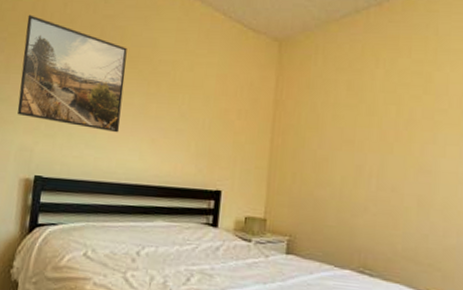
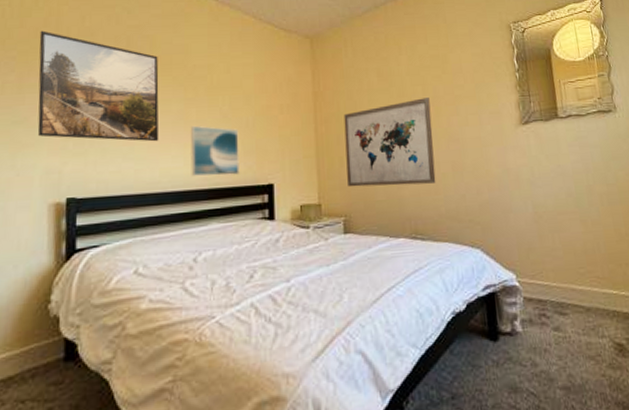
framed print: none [144,121,194,176] -> present [191,125,240,176]
wall art: none [297,119,403,217] -> present [343,98,436,187]

